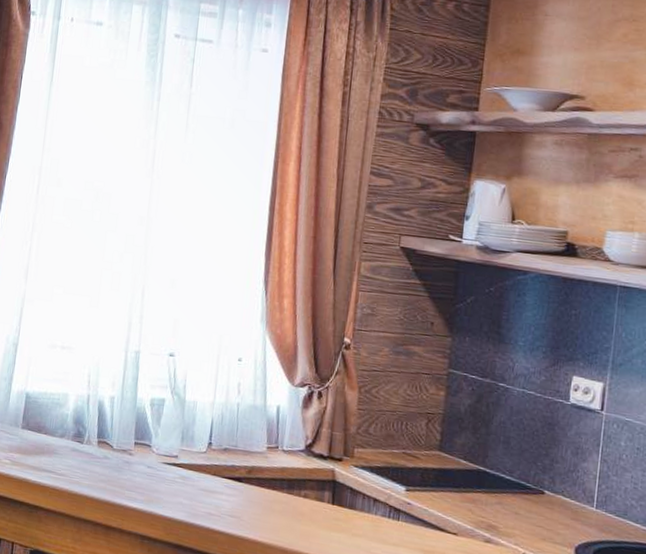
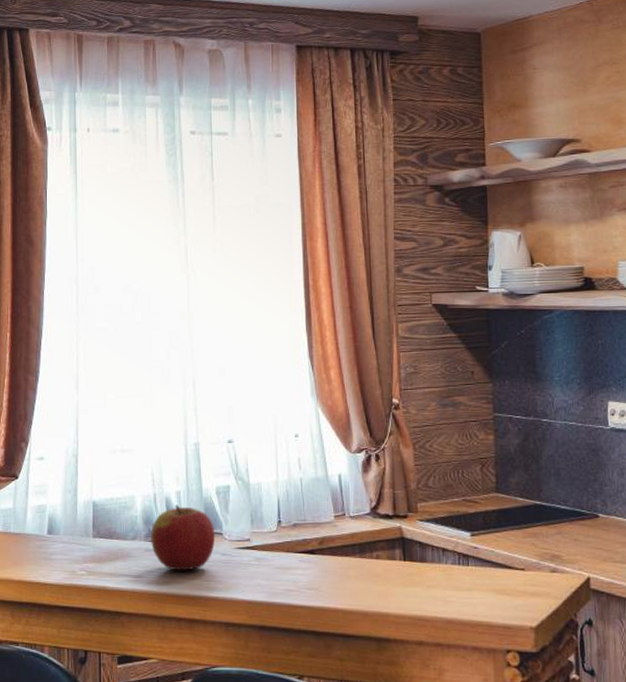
apple: none [78,409,144,478] -> present [151,504,216,571]

